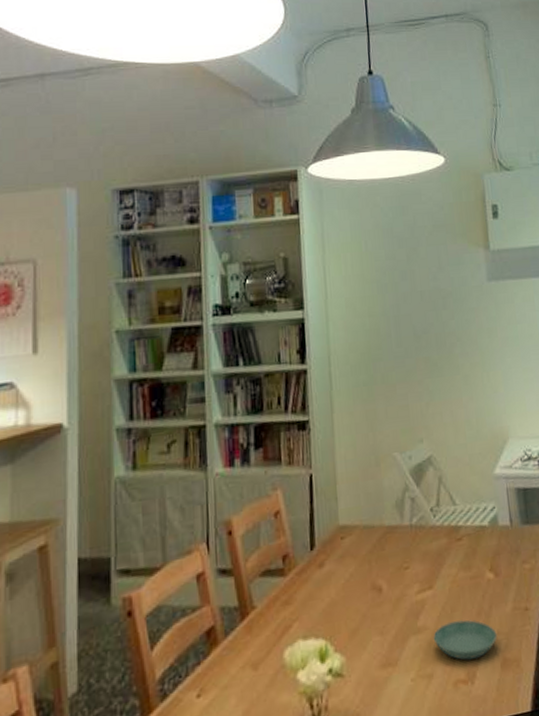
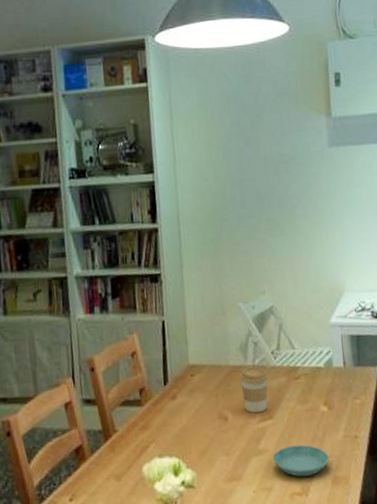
coffee cup: none [395,526,427,582] -> present [240,367,268,413]

